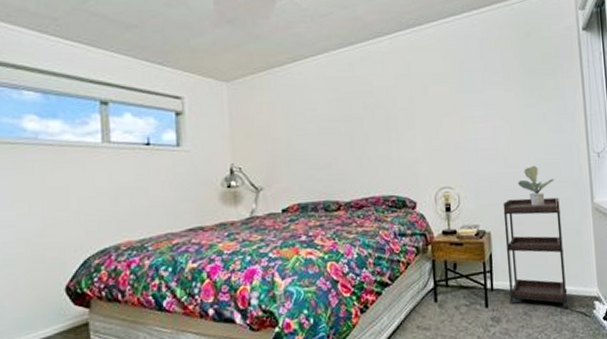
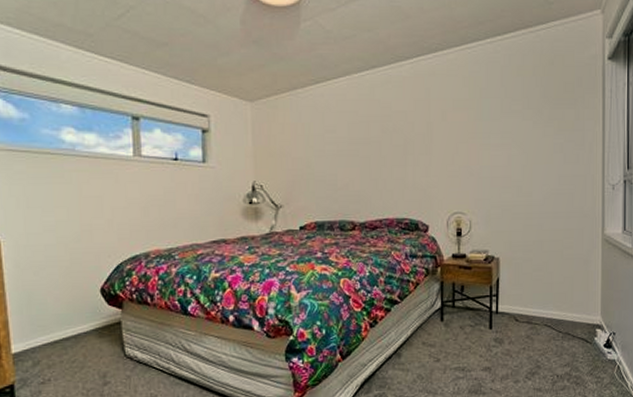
shelving unit: present [503,197,569,309] -> none [513,227,571,335]
potted plant: present [518,166,554,207] -> none [530,196,566,236]

